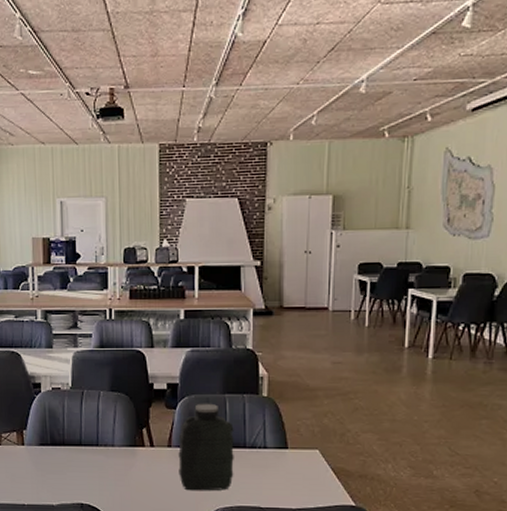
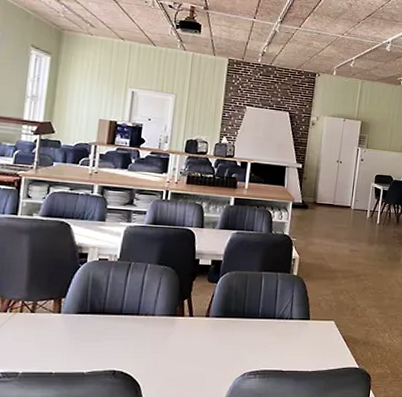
water jug: present [178,403,234,491] -> none [213,278,267,357]

